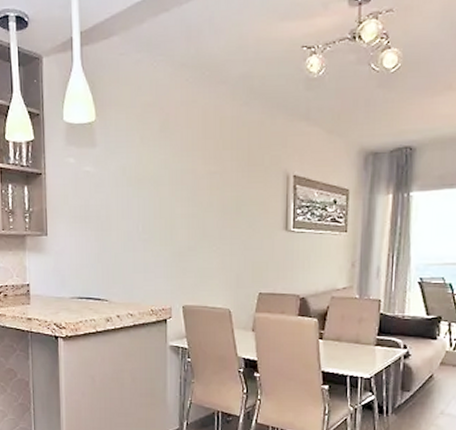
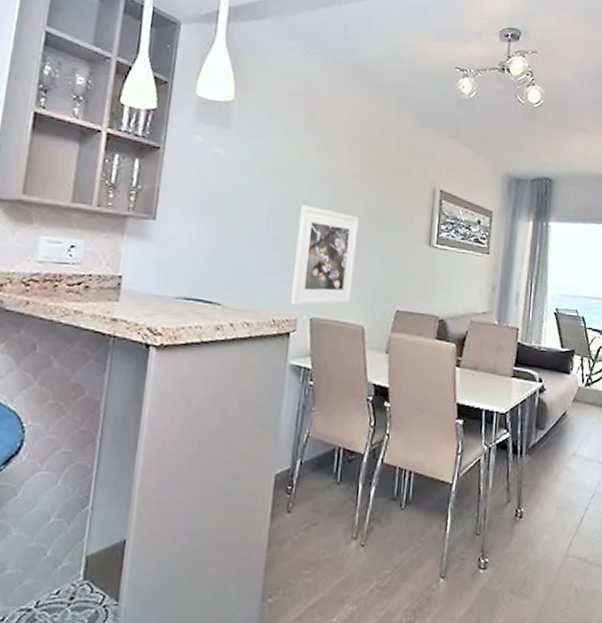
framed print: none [164,207,218,296] -> present [290,204,359,306]

